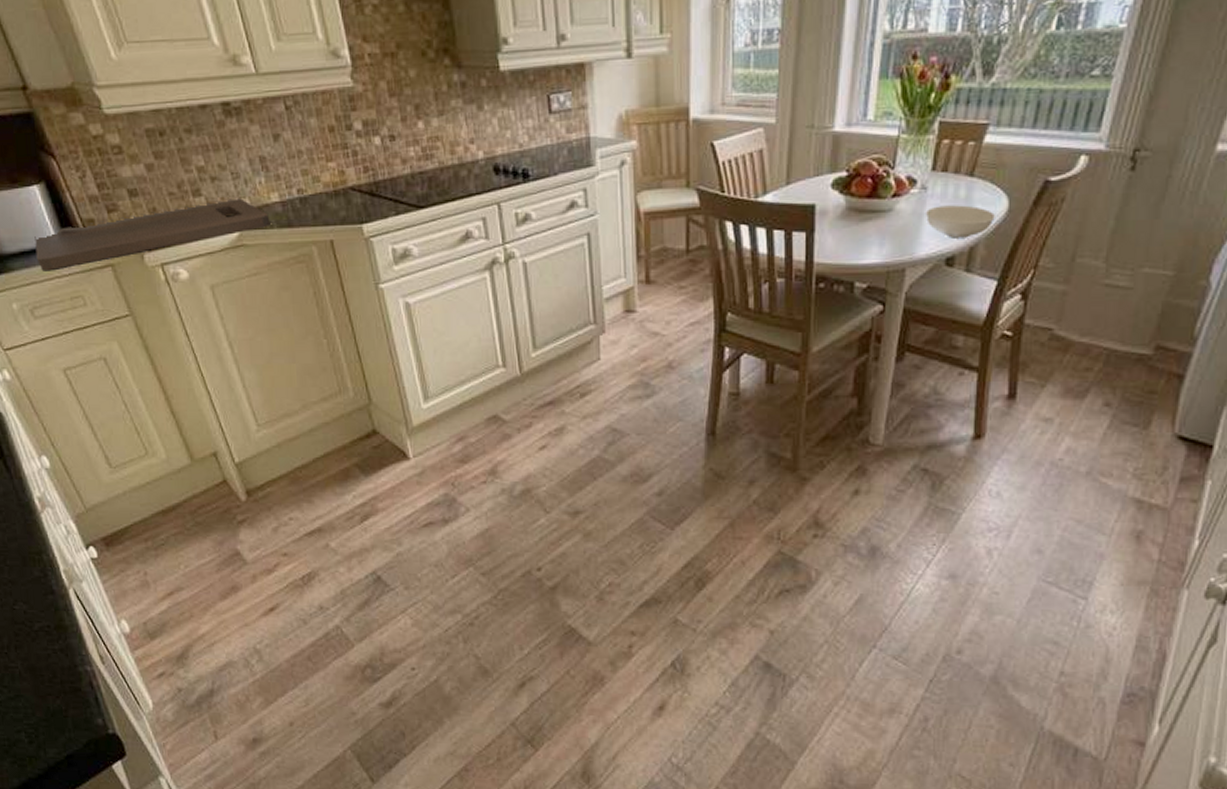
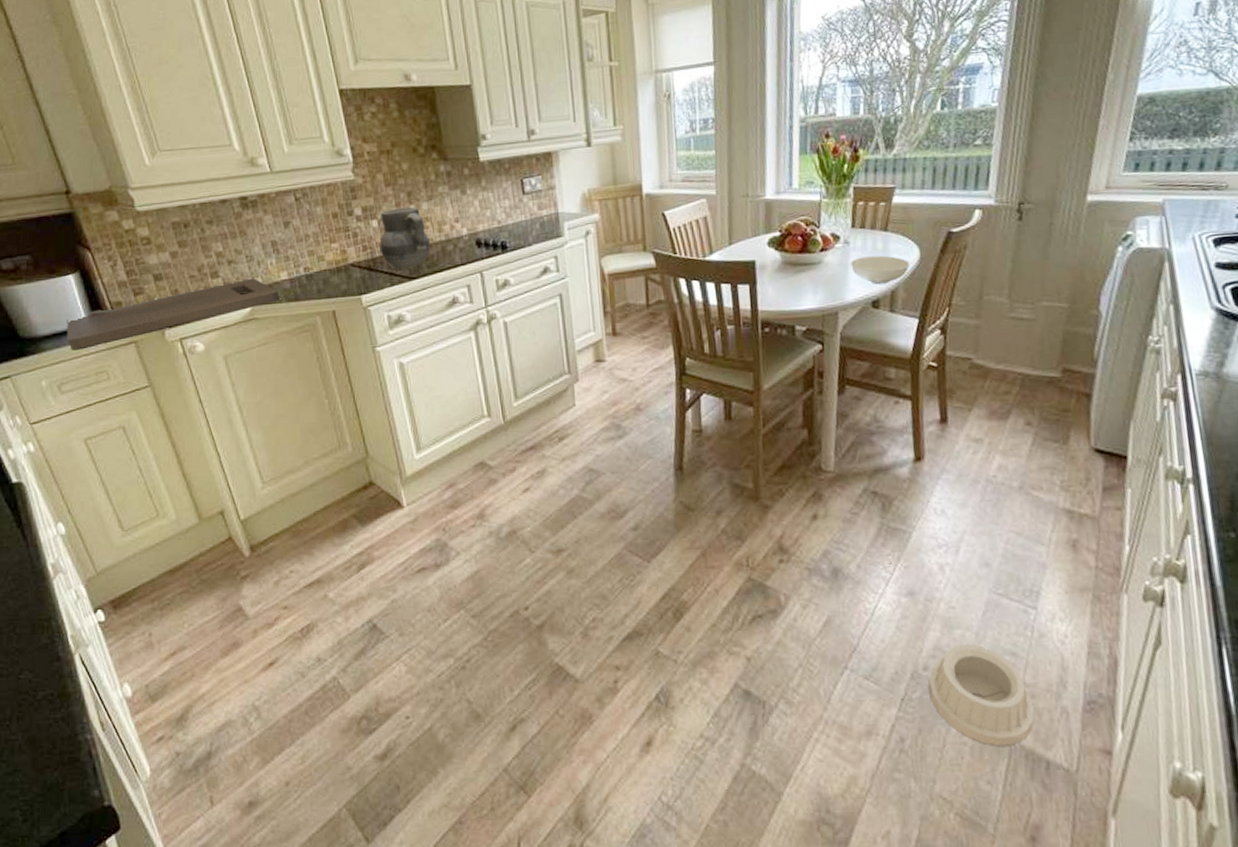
ceramic jug: none [383,123,442,196] -> present [379,207,431,269]
pet bowl: none [960,630,1069,732] -> present [928,644,1035,746]

